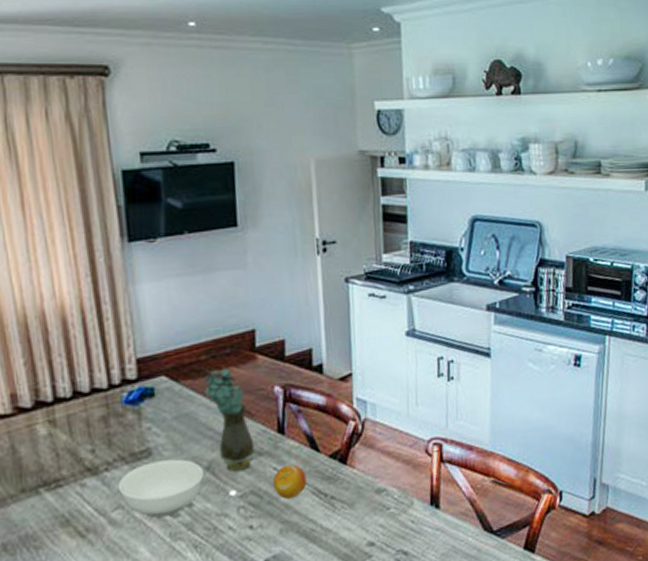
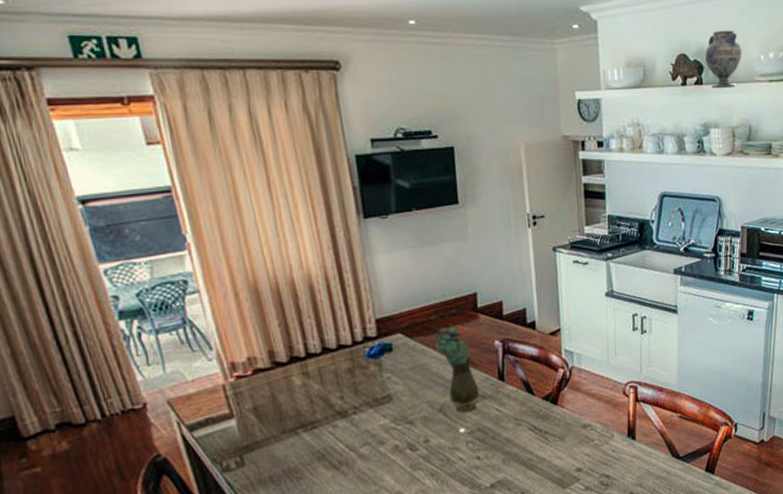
bowl: present [117,459,204,517] -> none [364,403,437,452]
fruit: present [272,464,307,499] -> none [495,406,524,434]
ceramic jug: none [523,34,567,99] -> present [705,30,742,89]

